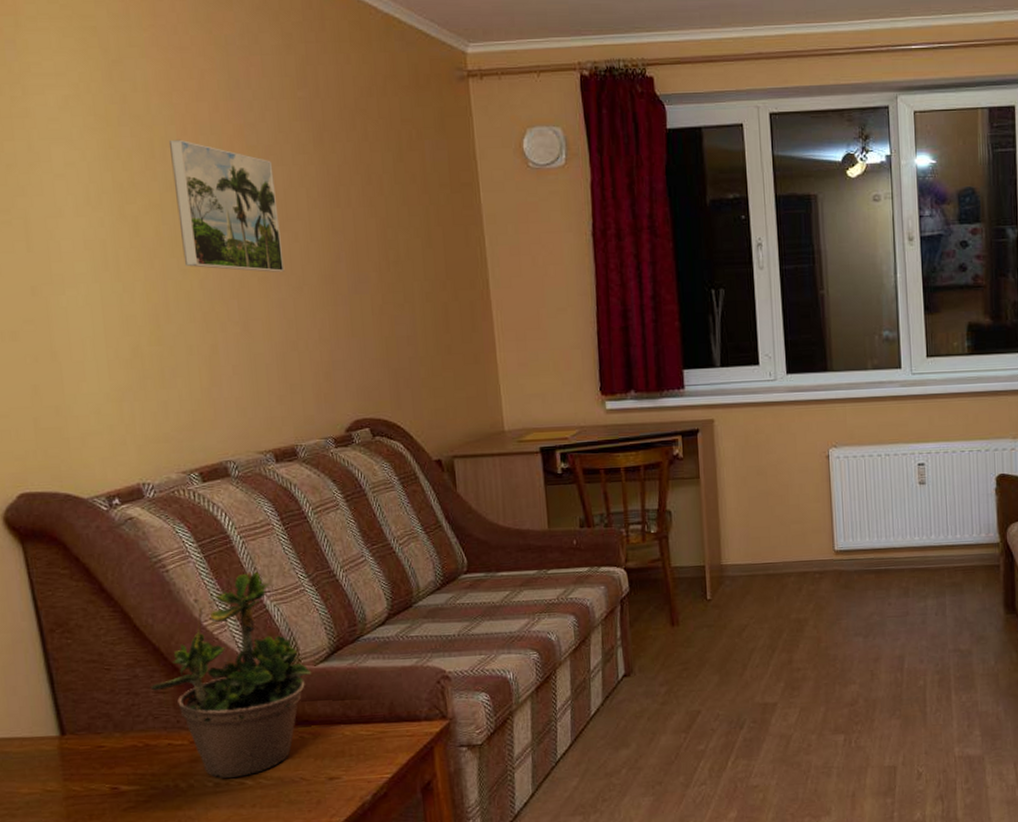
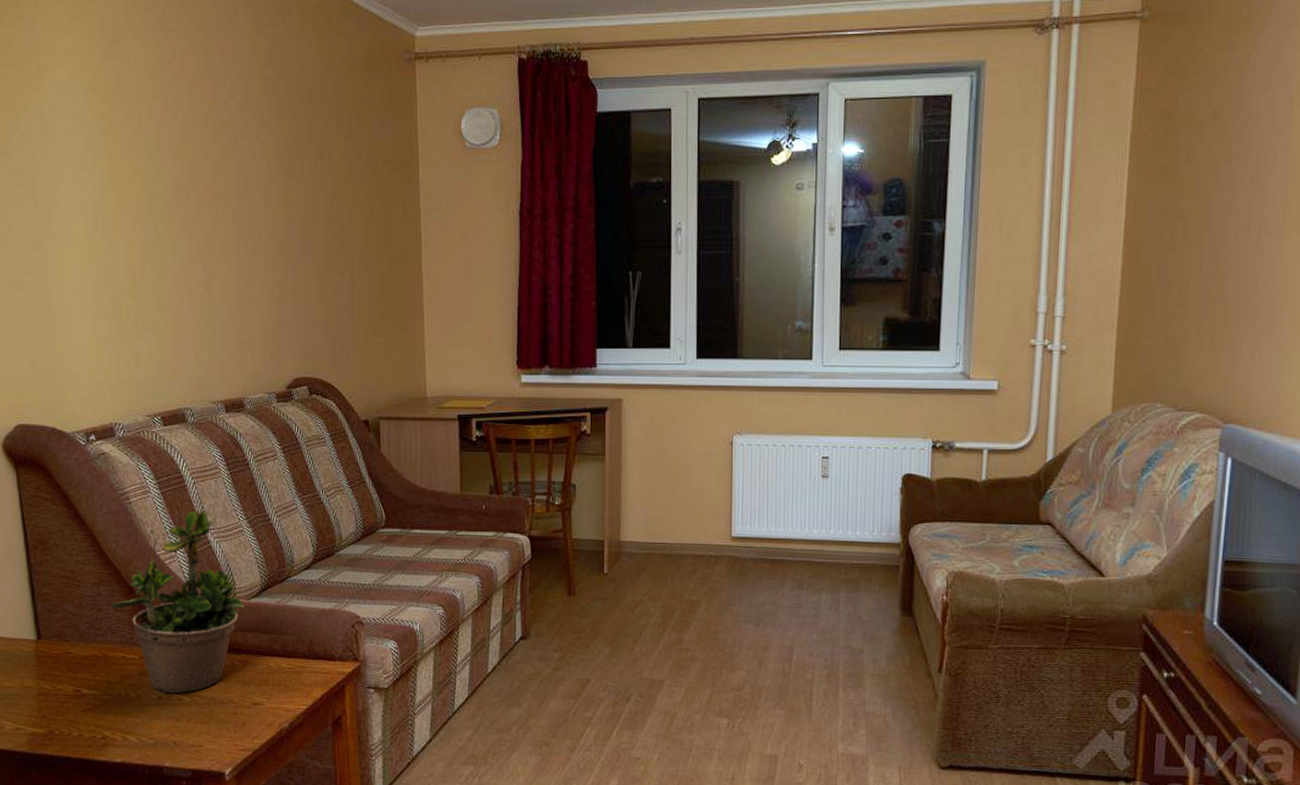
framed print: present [168,139,285,272] -> none [153,113,244,238]

